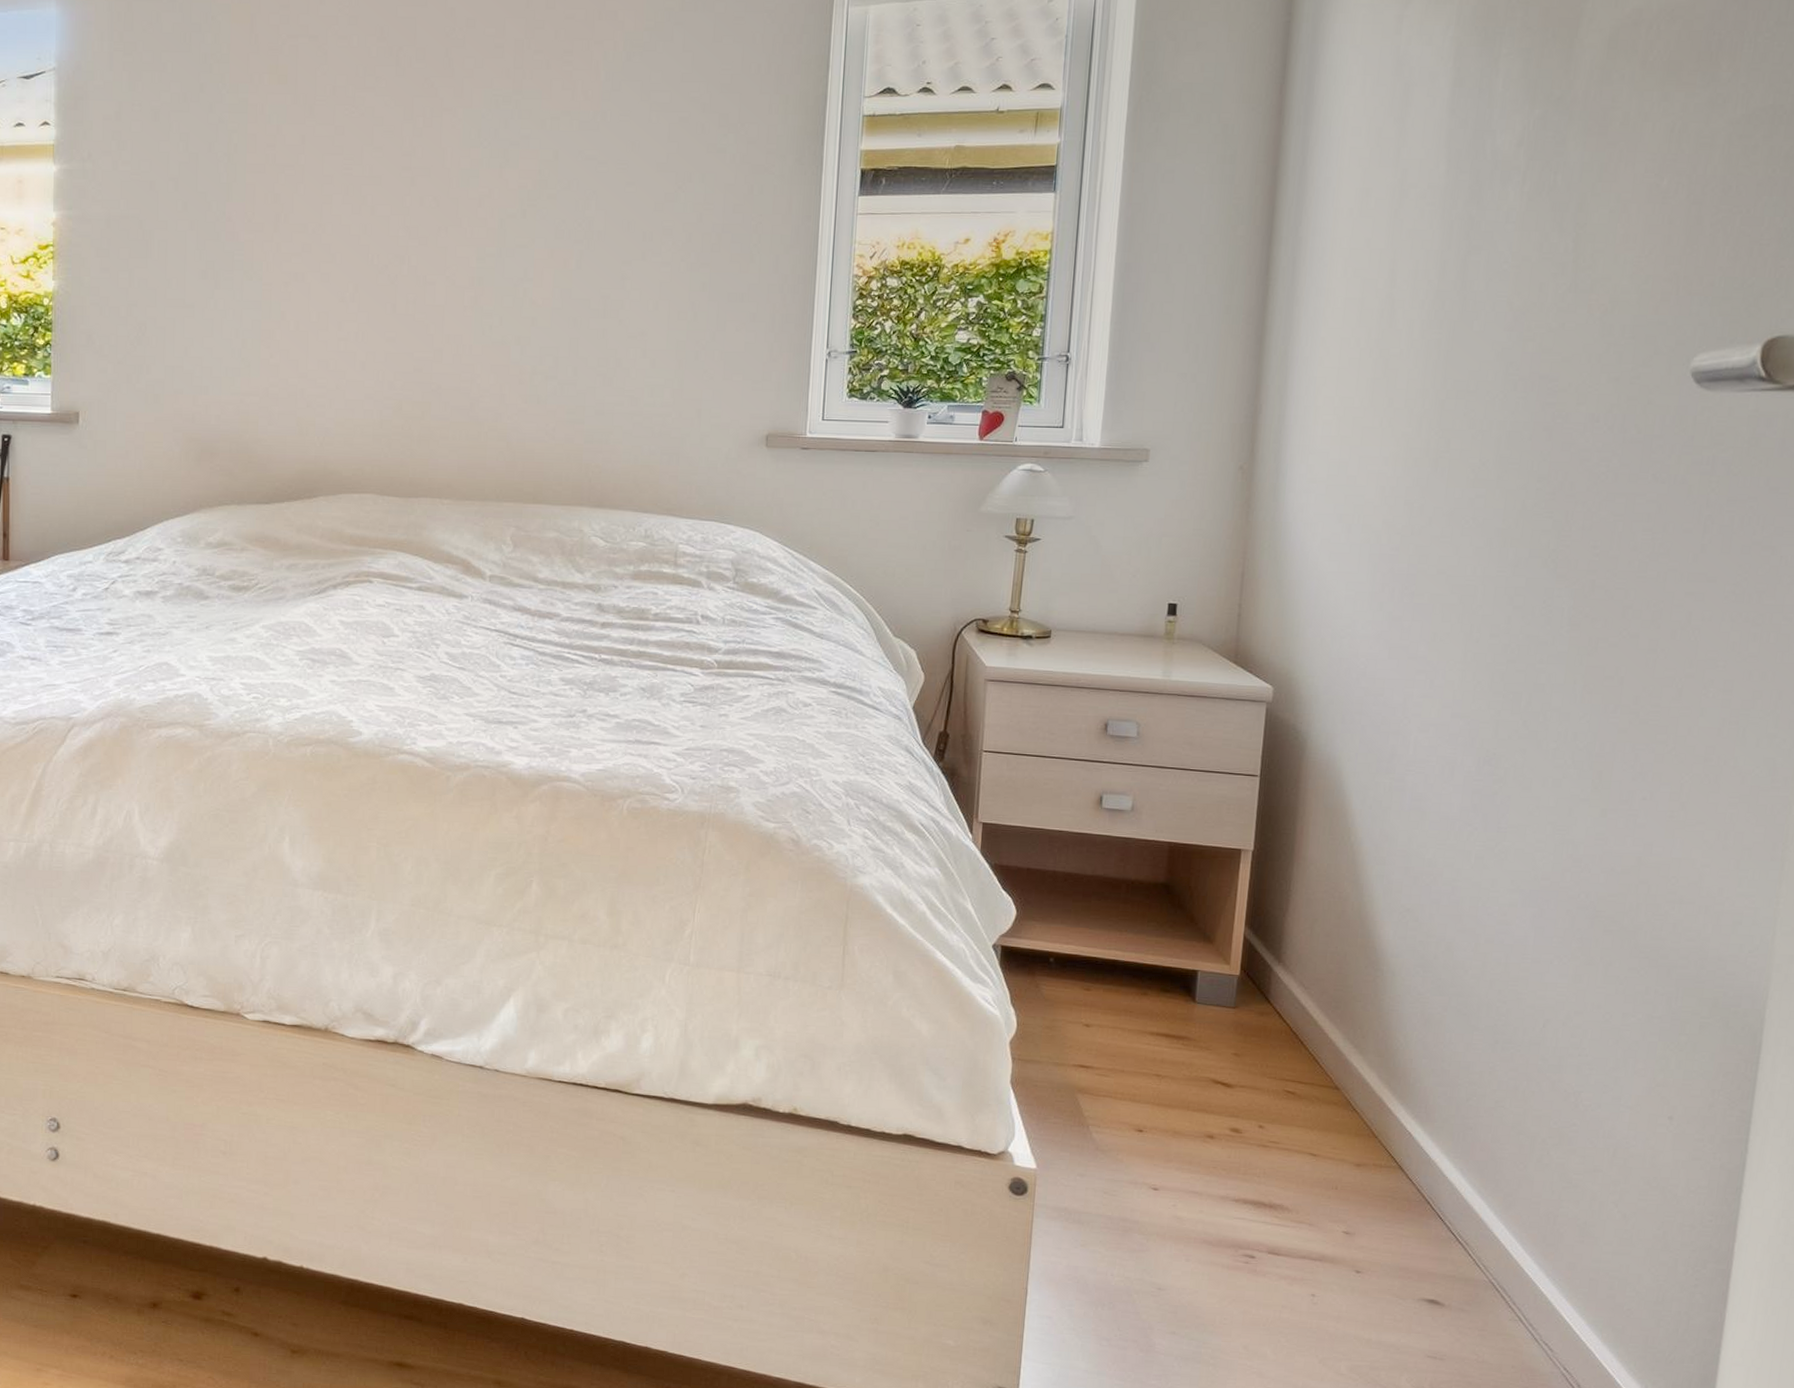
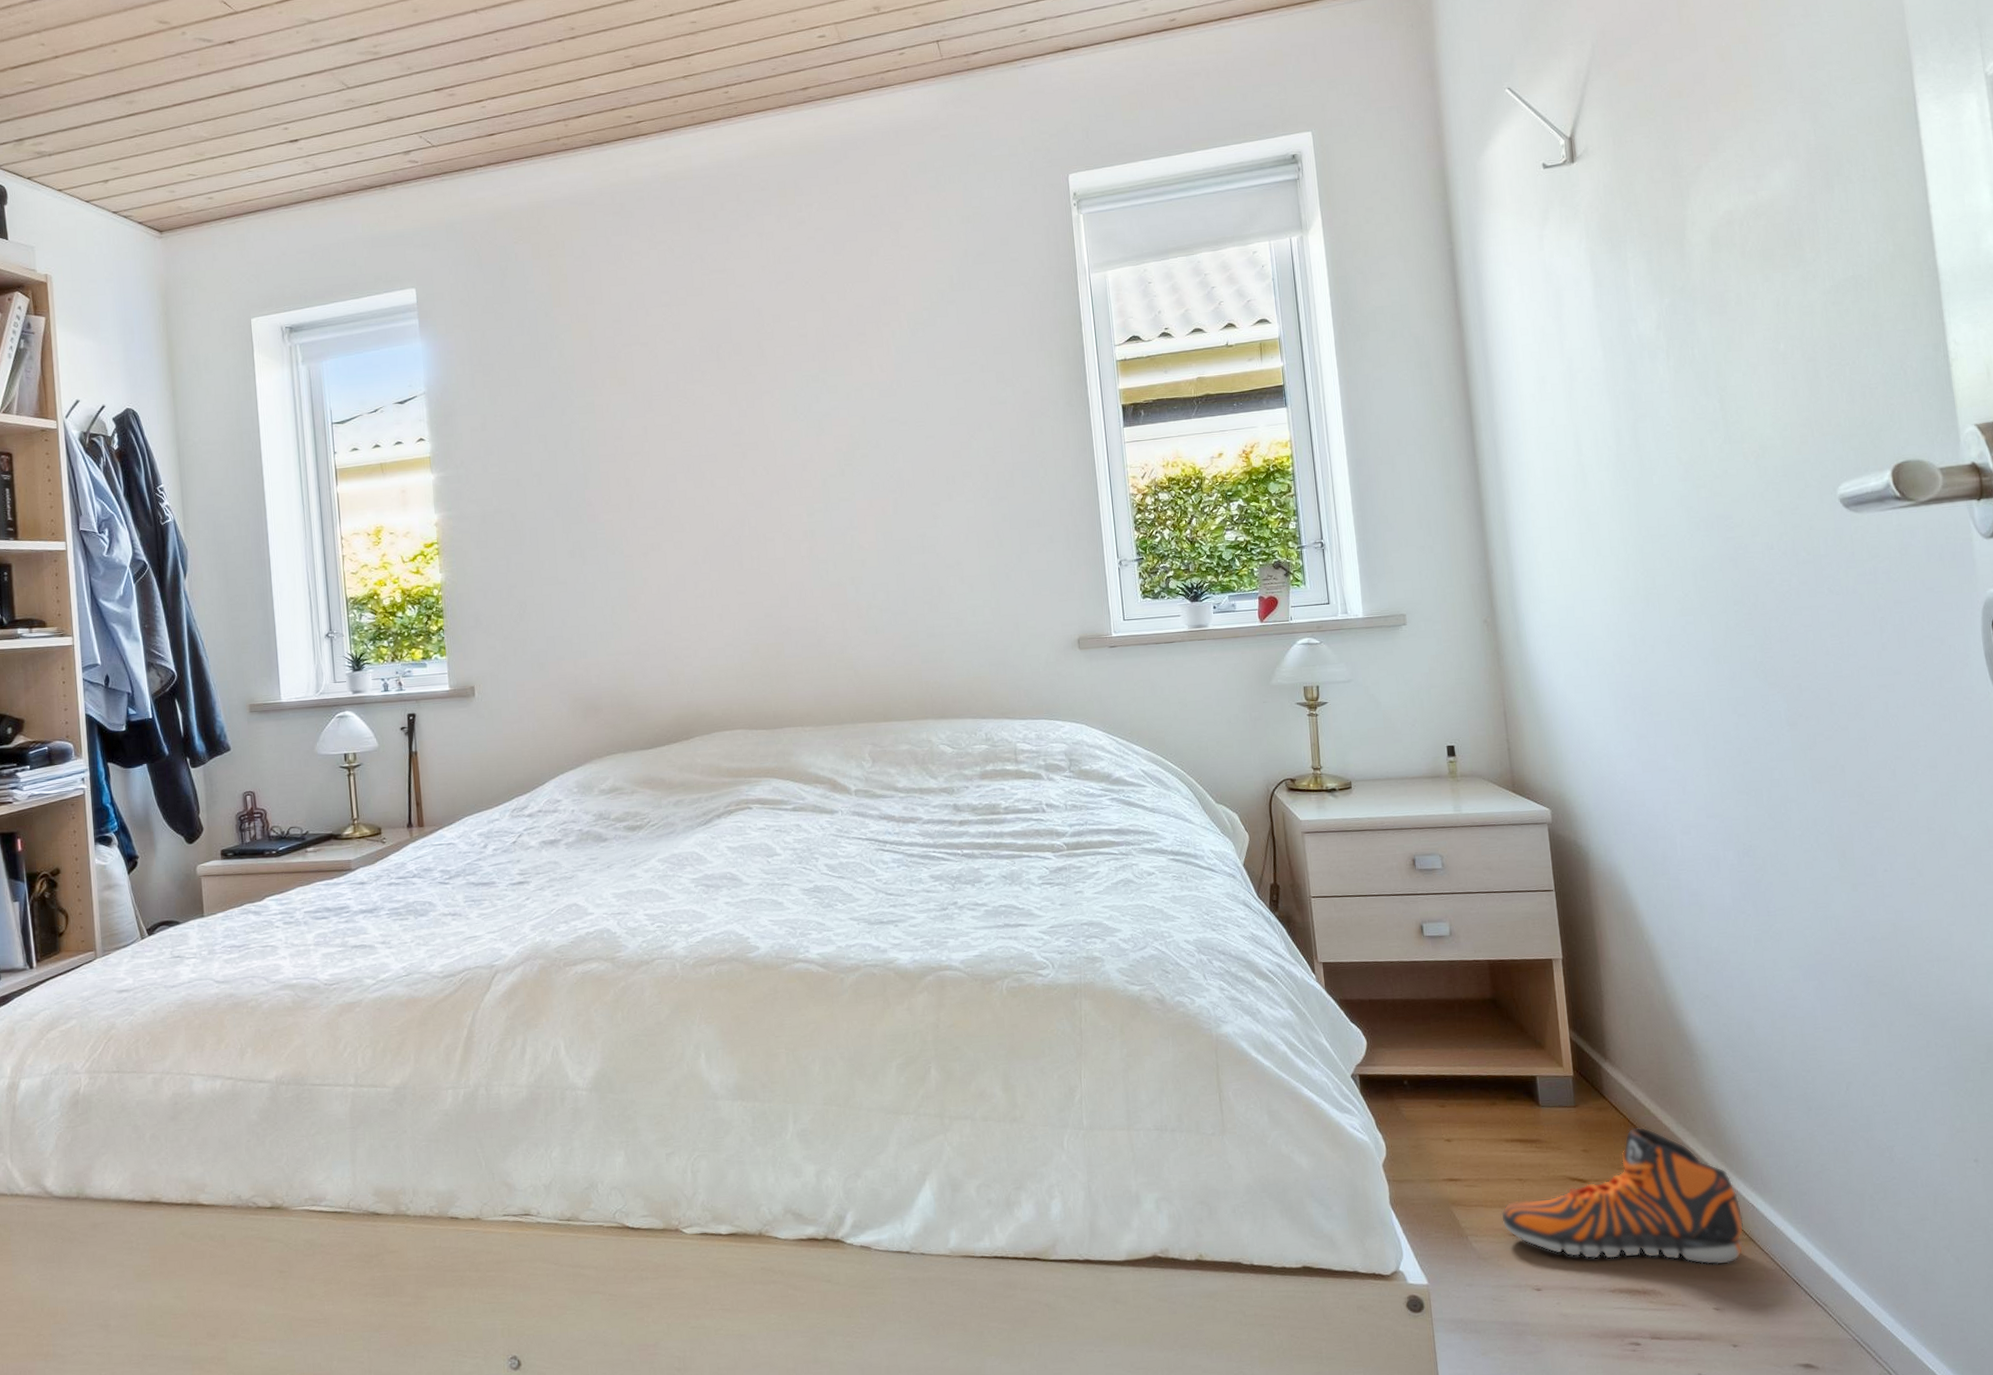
sneaker: none [1129,1037,1397,1189] -> present [1501,1127,1744,1265]

